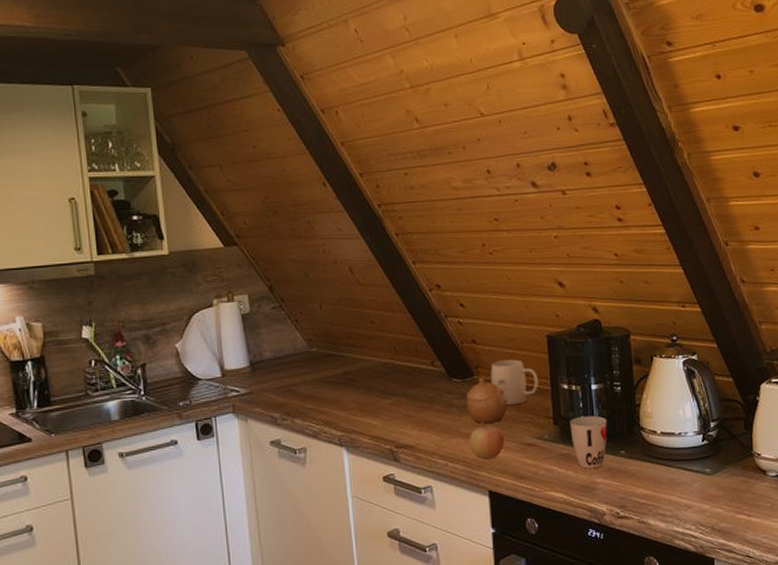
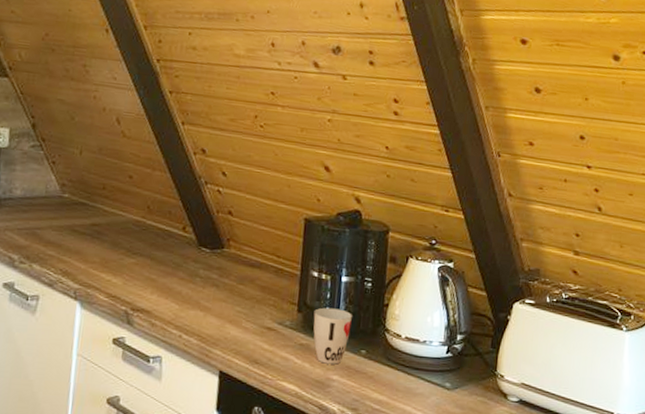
sugar bowl: present [466,377,508,424] -> none [211,251,255,300]
fruit: present [469,422,505,459] -> none [207,297,245,337]
mug: present [490,359,538,406] -> none [240,236,289,286]

